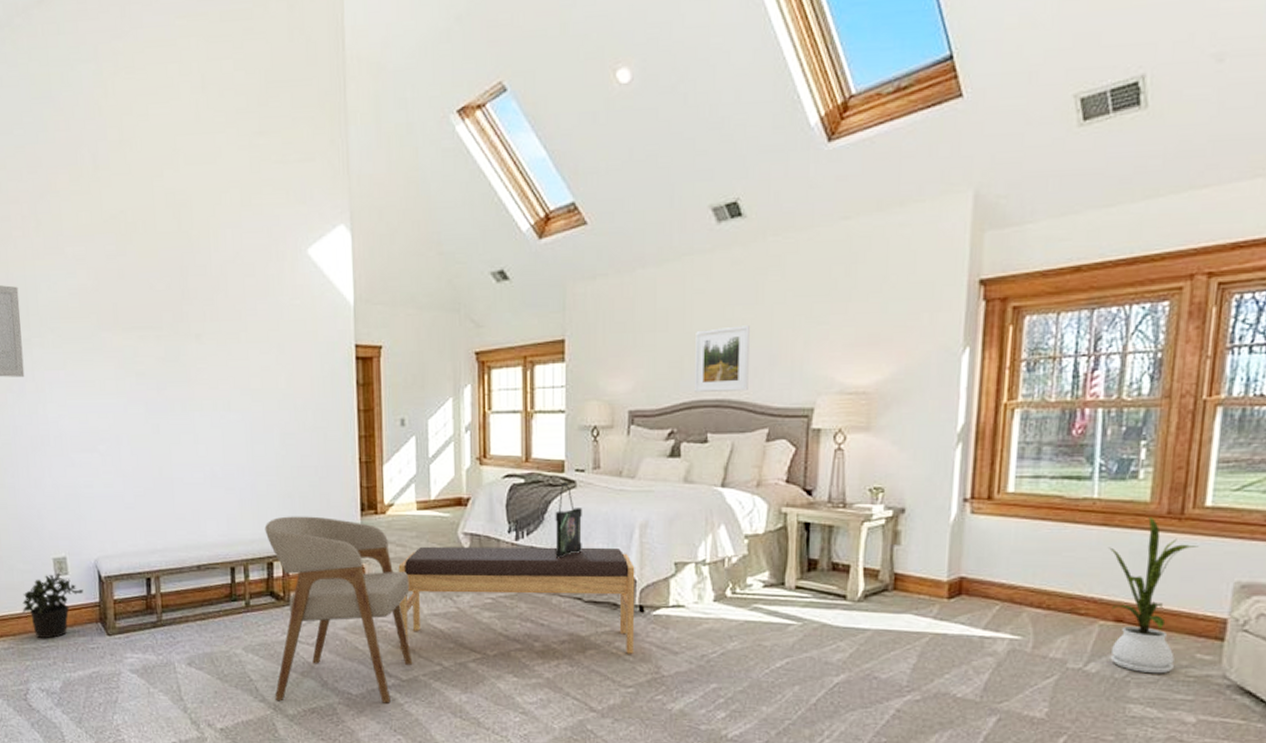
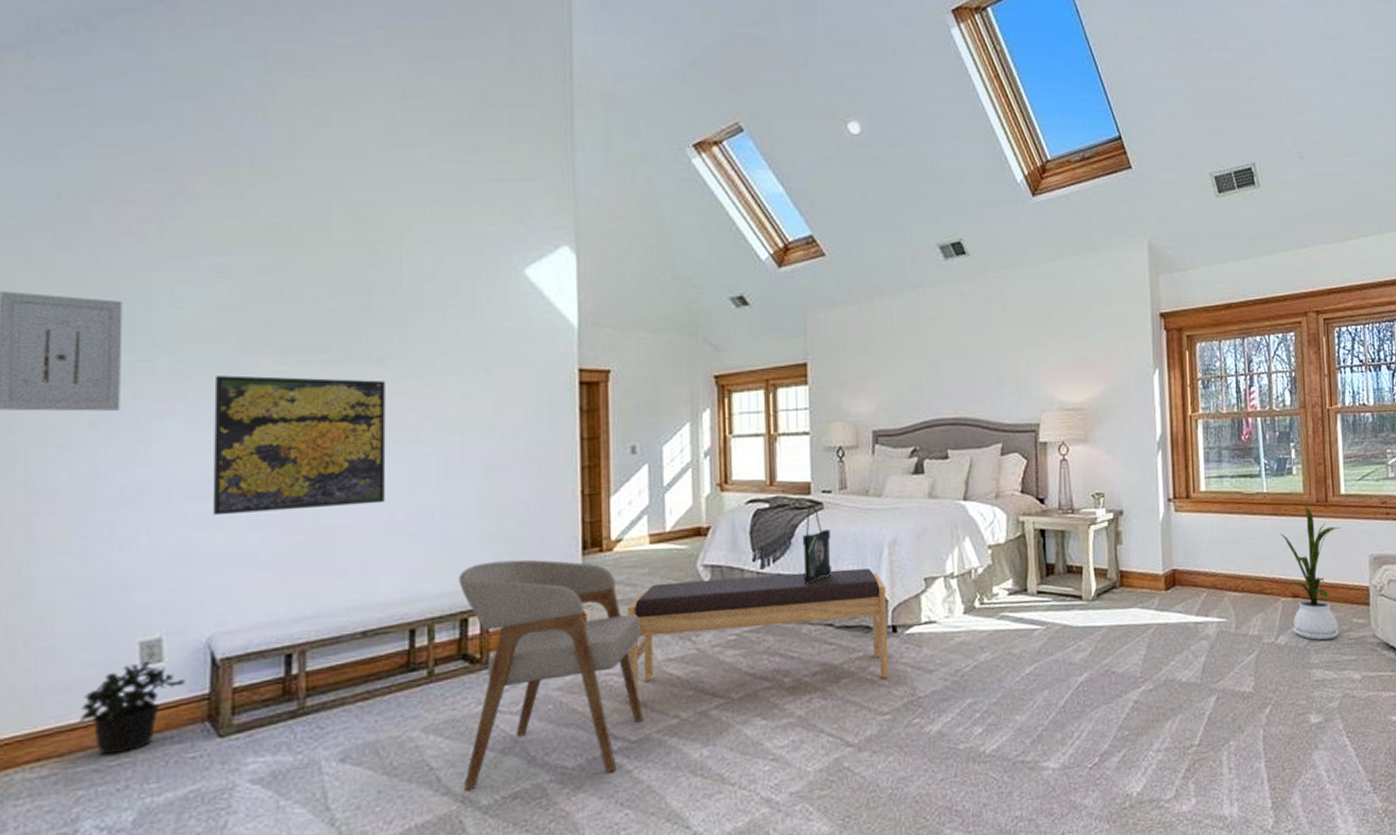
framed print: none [83,349,208,465] -> present [212,375,386,516]
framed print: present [695,325,750,393] -> none [931,350,982,413]

